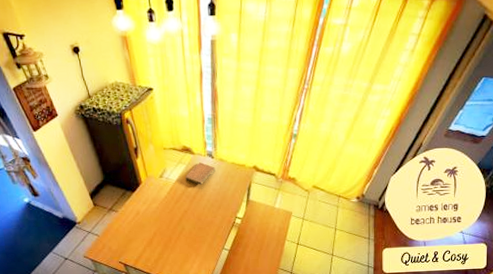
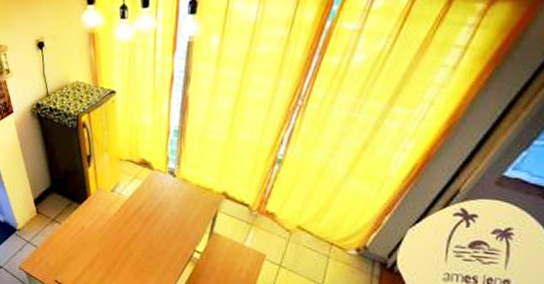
notebook: present [185,162,215,185] -> none [140,180,176,206]

